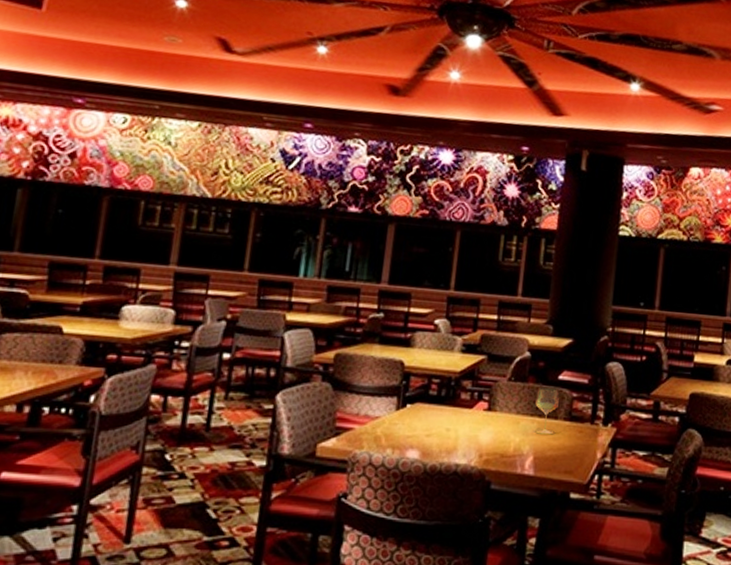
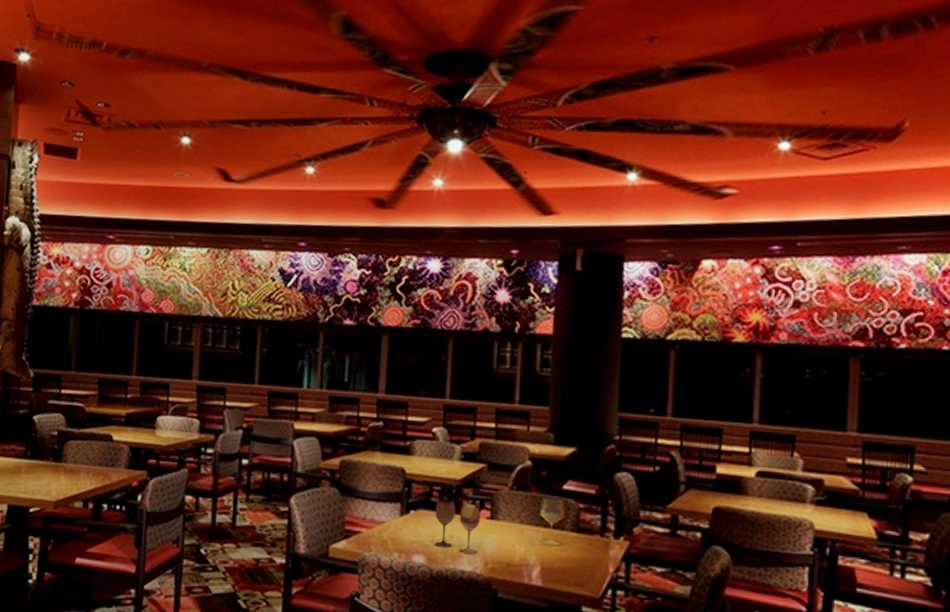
wineglass: none [430,392,478,448] -> present [434,499,480,555]

